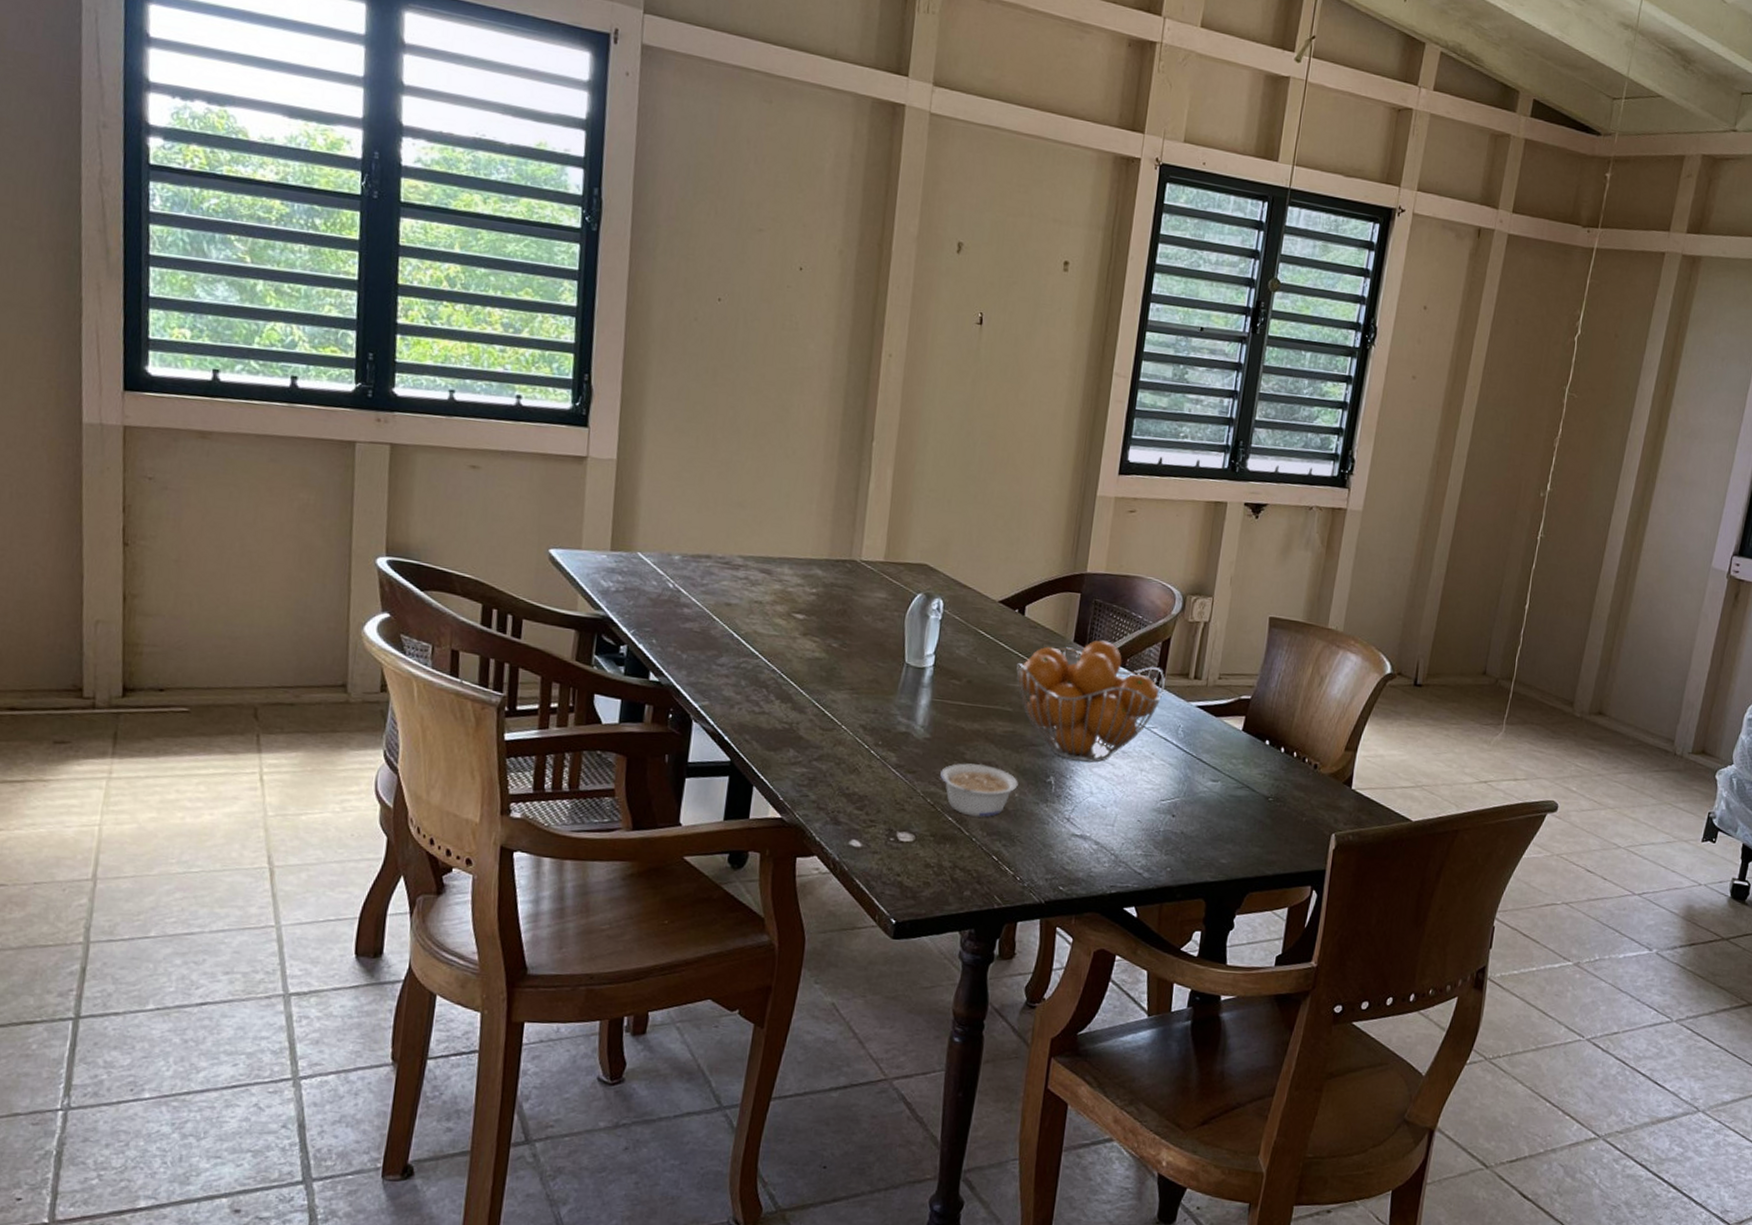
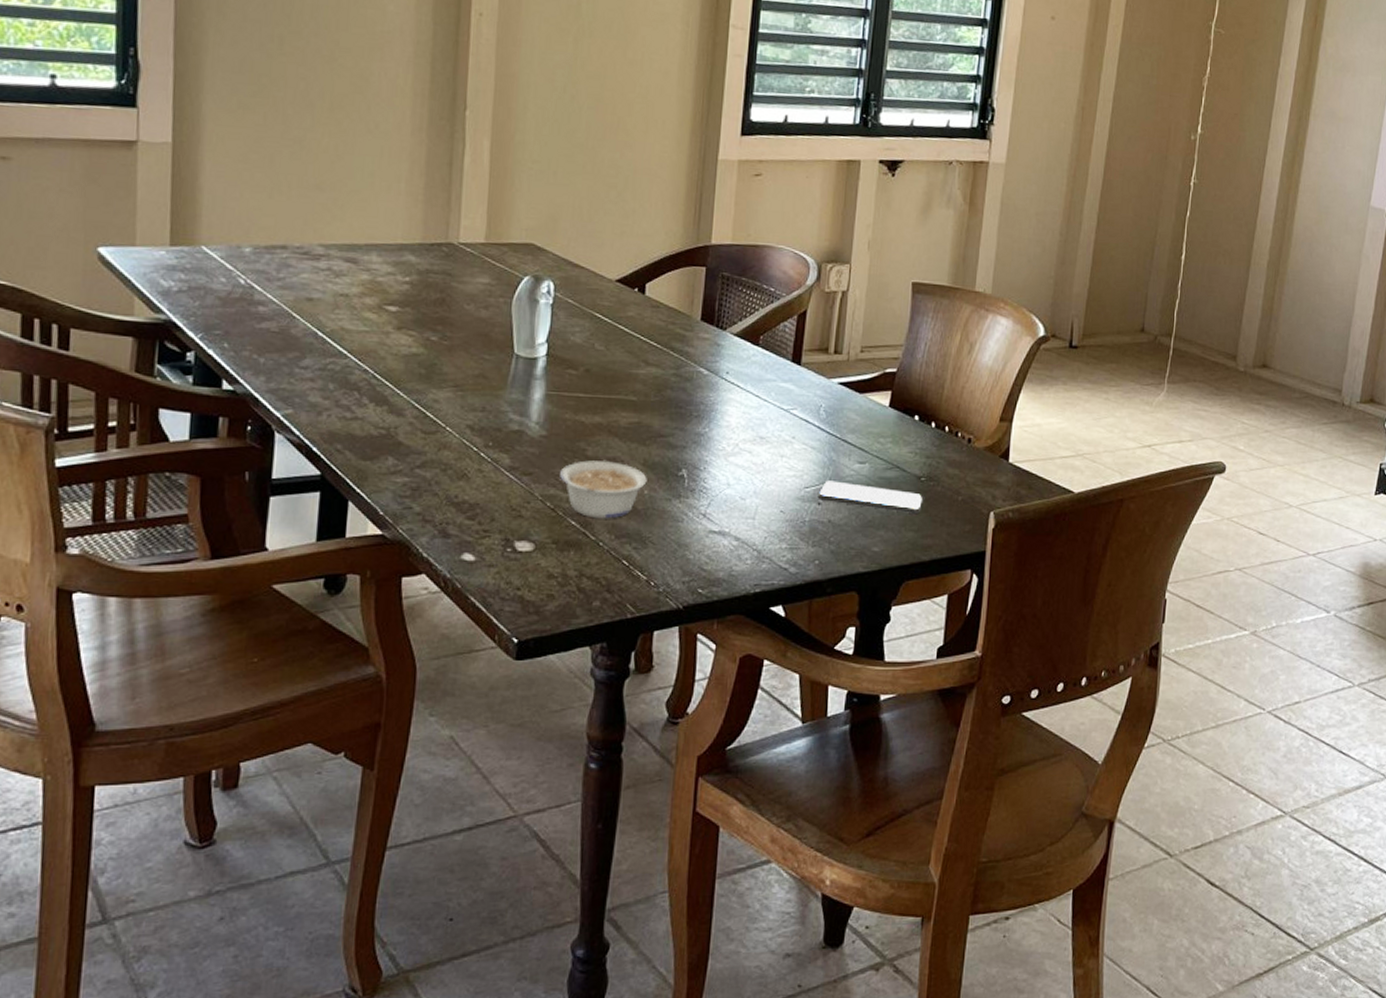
fruit basket: present [1016,640,1165,763] -> none [638,317,803,452]
smartphone: none [1172,795,1272,832] -> present [817,481,925,515]

